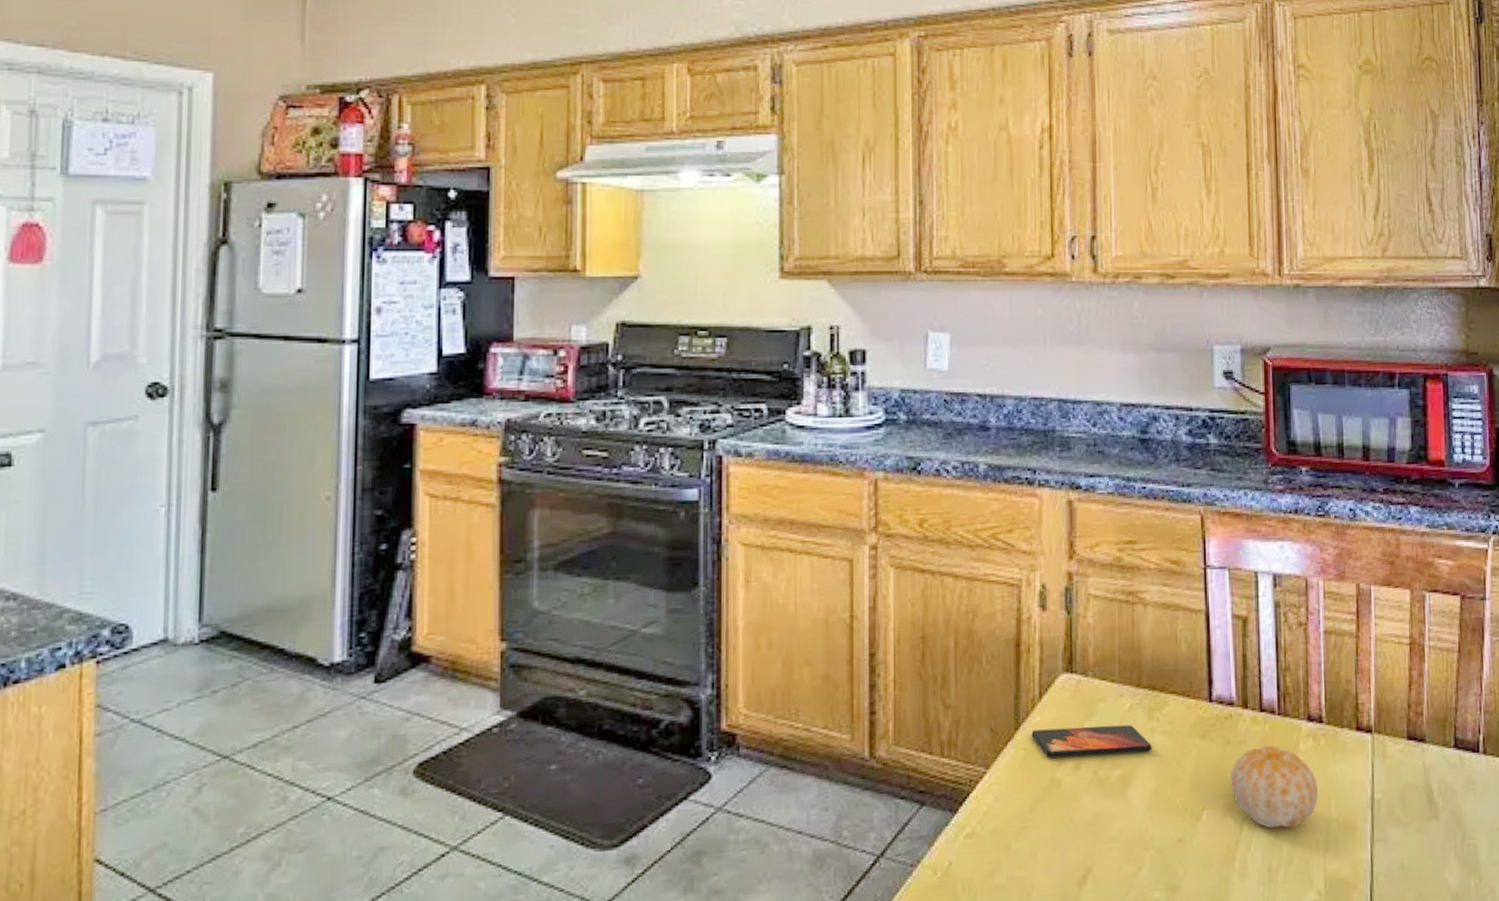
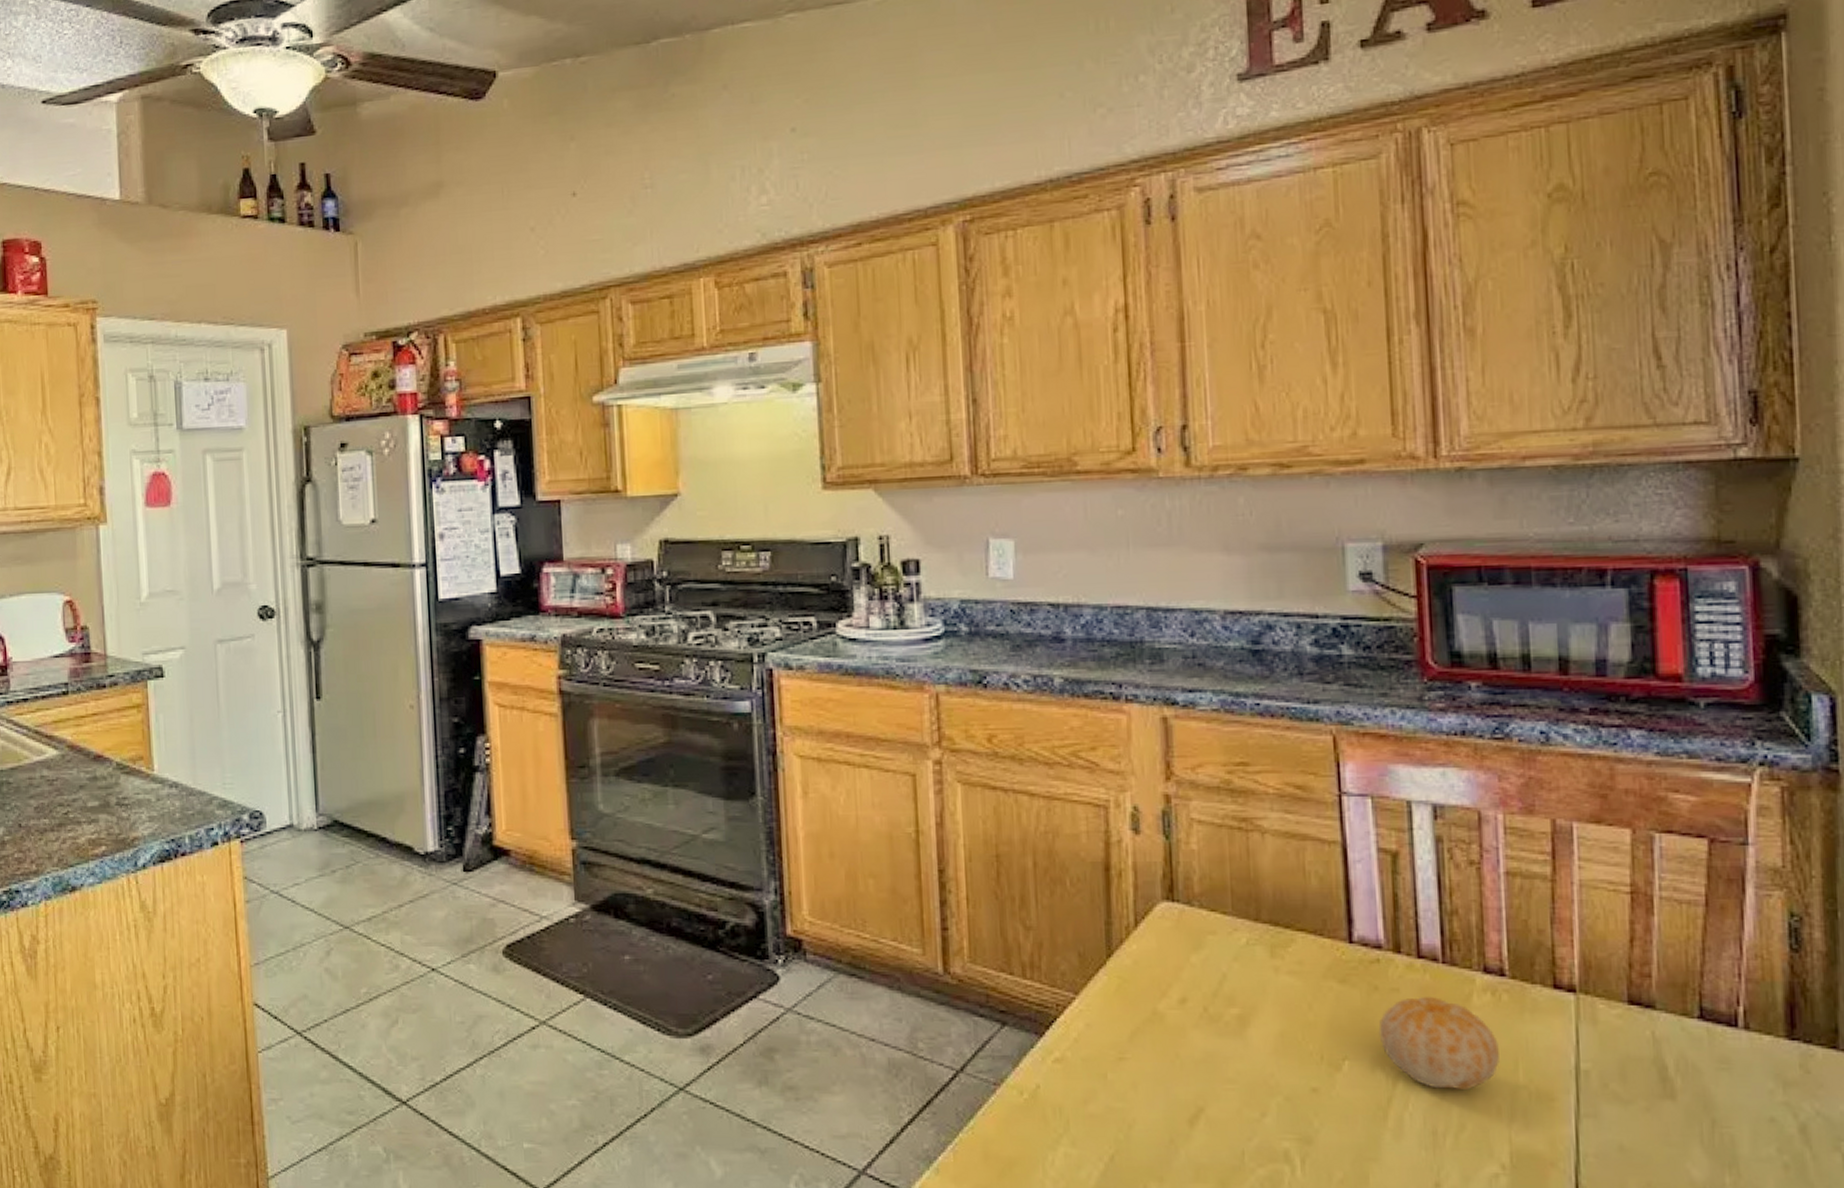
smartphone: present [1031,725,1152,758] -> none [1126,959,1276,991]

